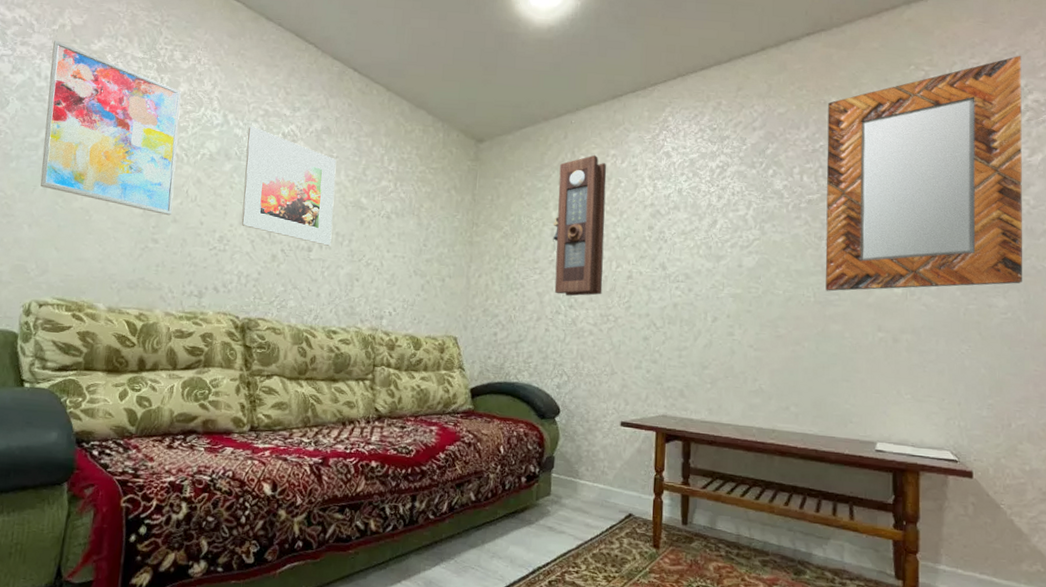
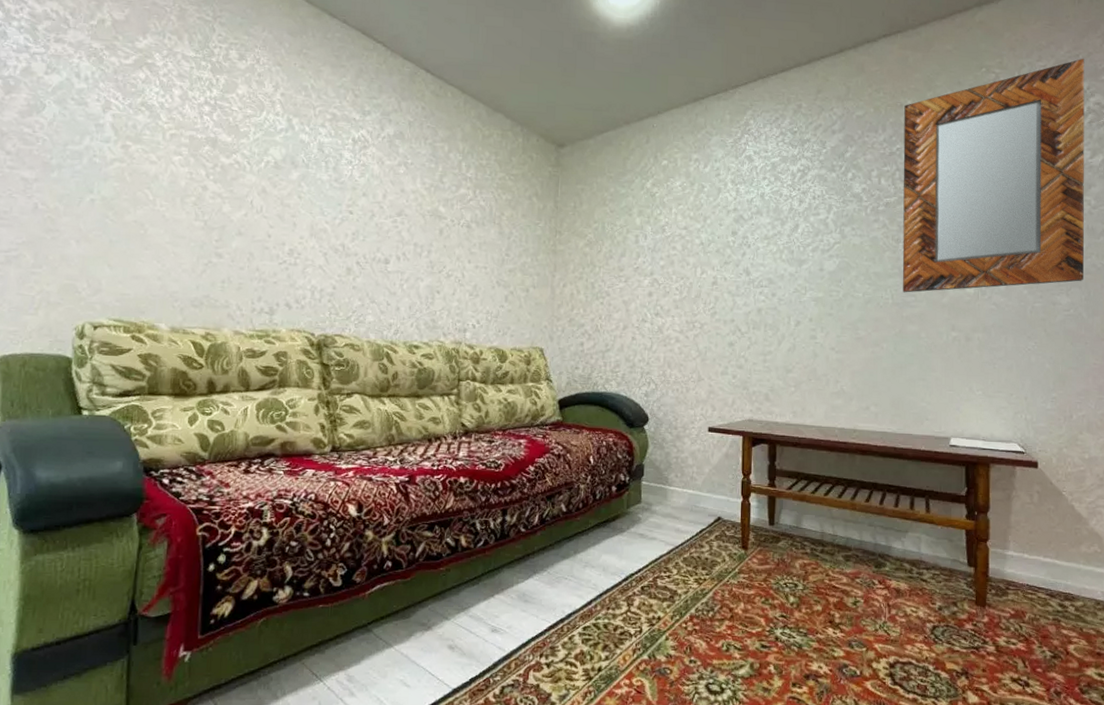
wall art: present [40,40,181,216] -> none [86,37,240,228]
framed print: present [241,126,337,246] -> none [312,131,412,257]
pendulum clock: present [553,154,607,296] -> none [637,159,690,304]

